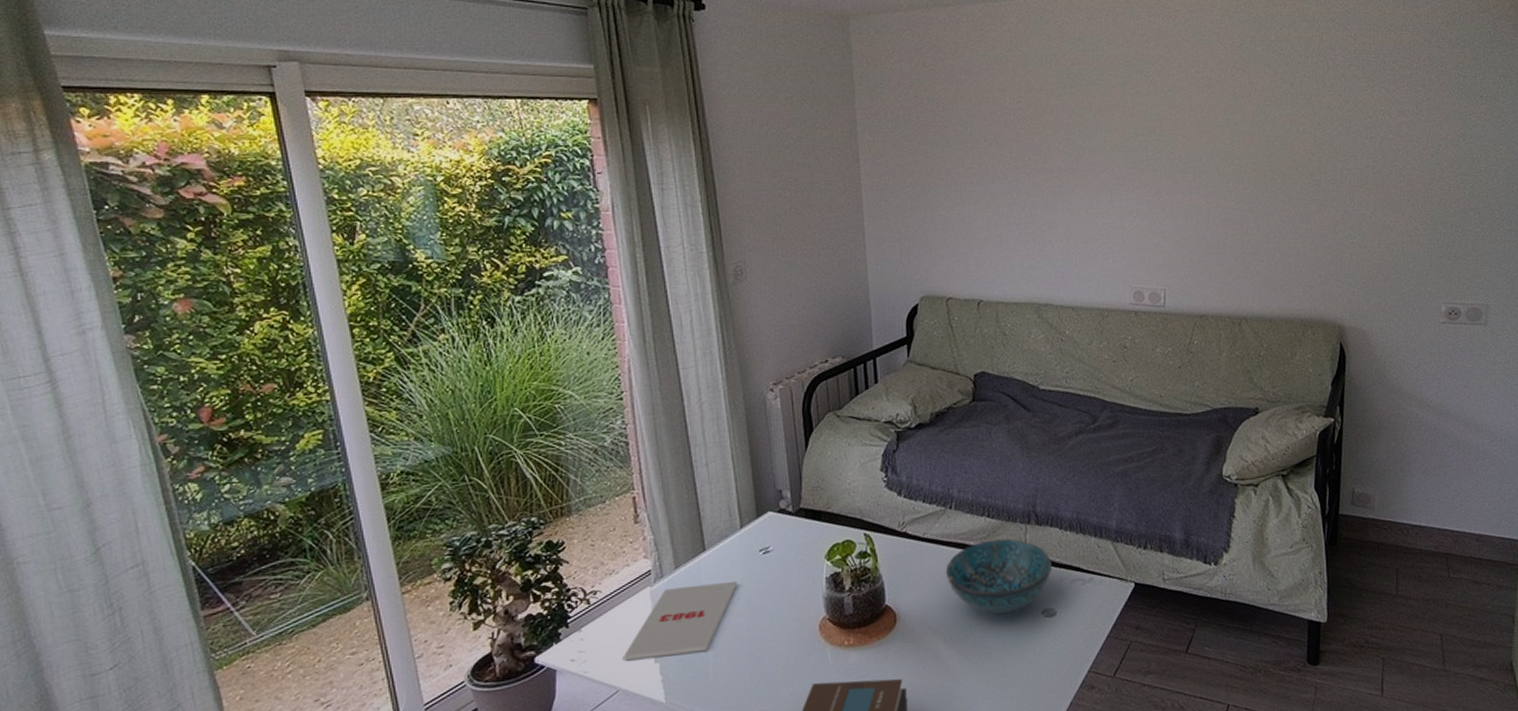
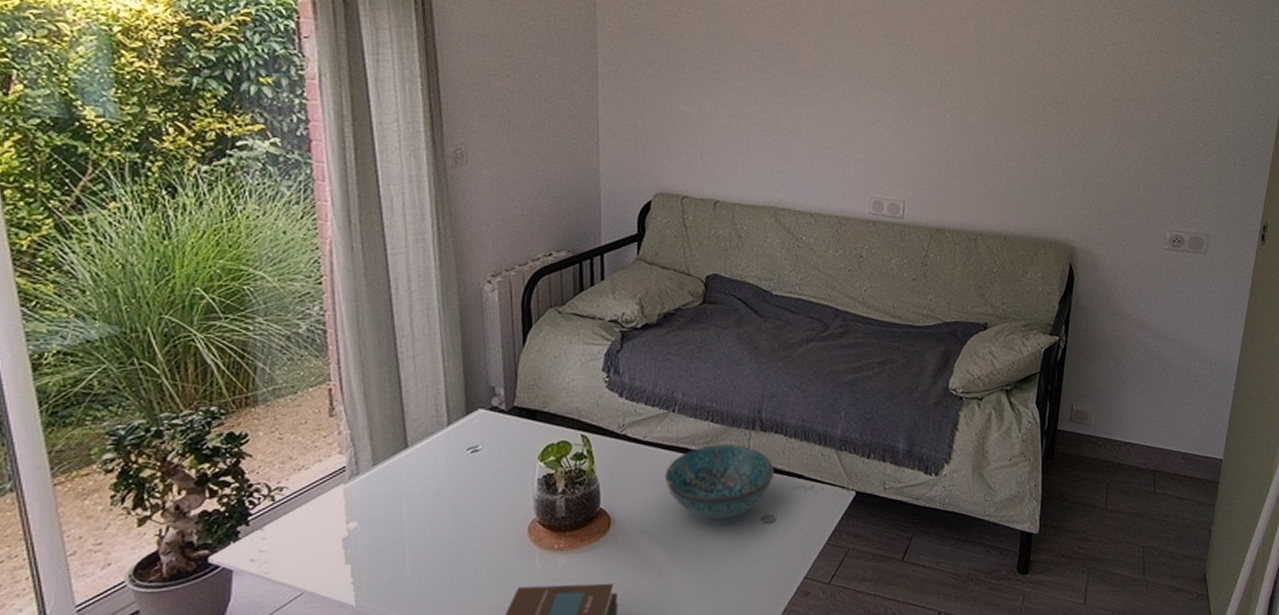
magazine: present [622,581,739,661] -> none [309,480,443,562]

